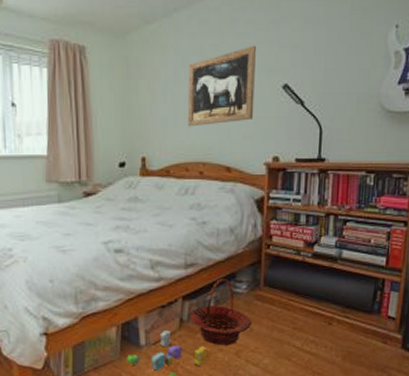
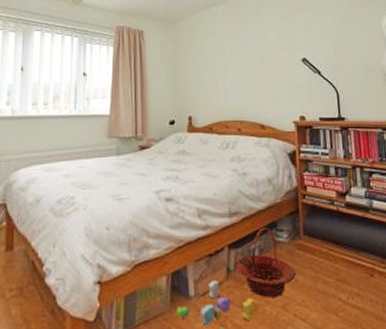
wall art: present [187,45,256,127] -> none [224,29,280,92]

